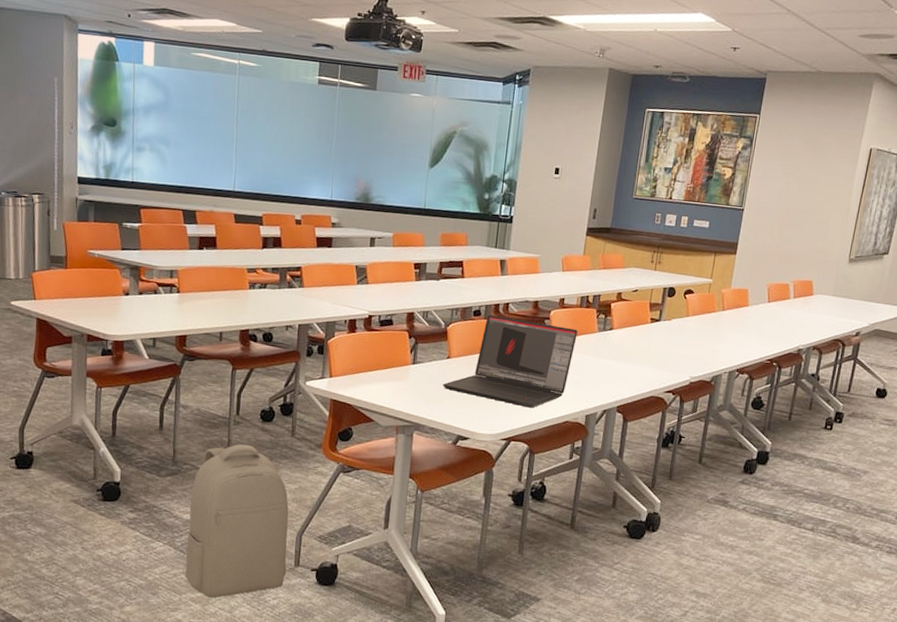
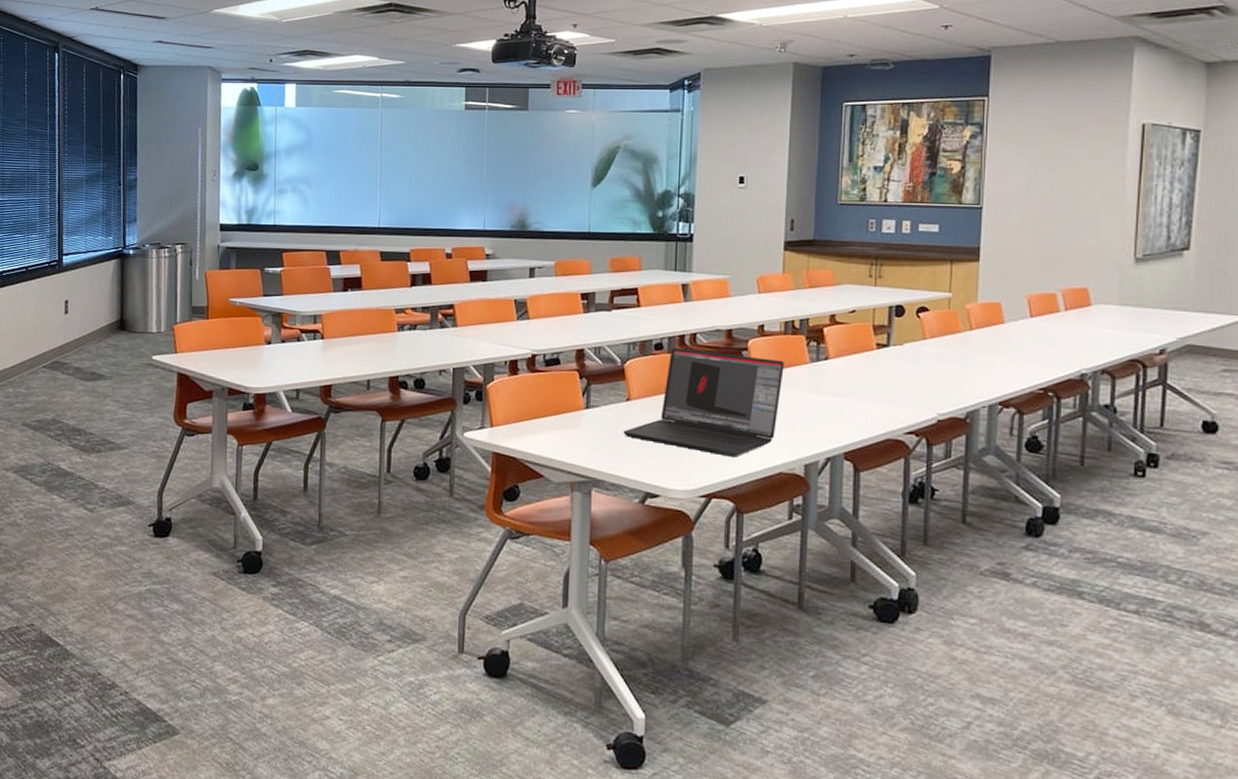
backpack: present [185,444,289,598] -> none [333,506,450,691]

